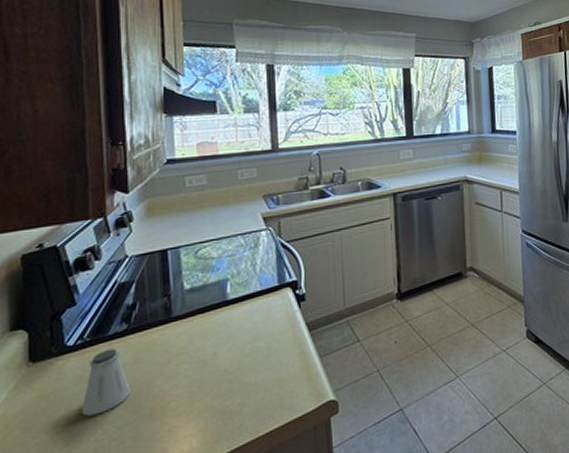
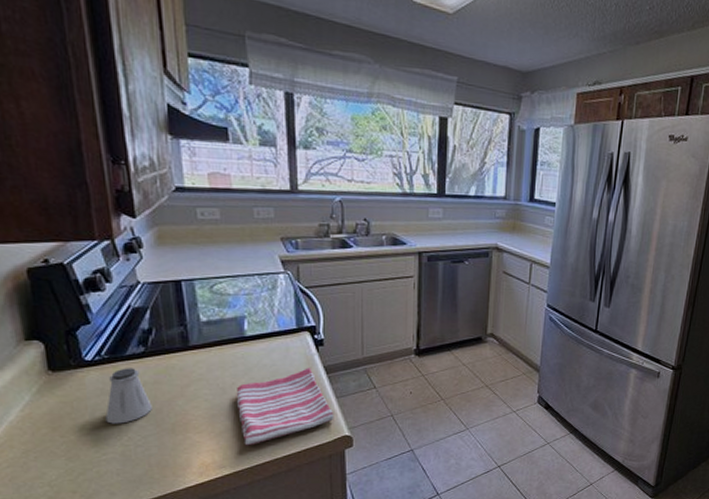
dish towel: none [217,326,318,426] -> present [236,368,334,446]

